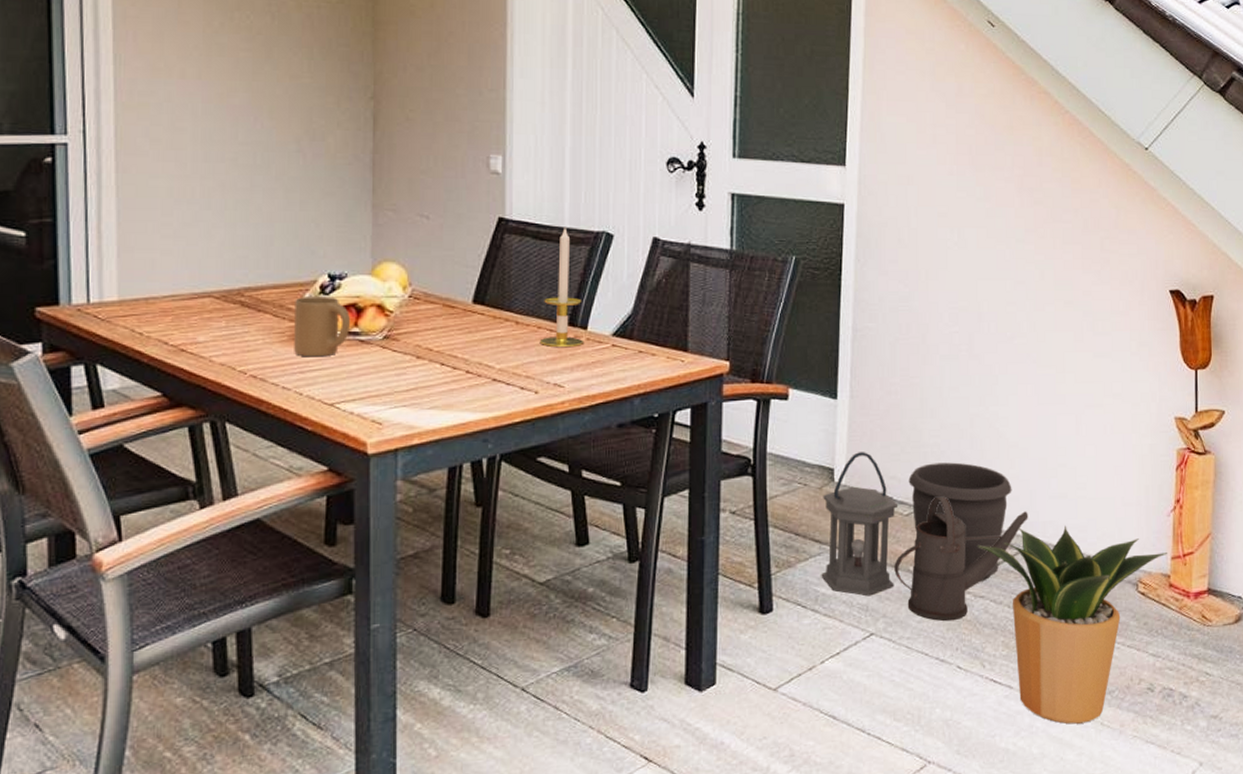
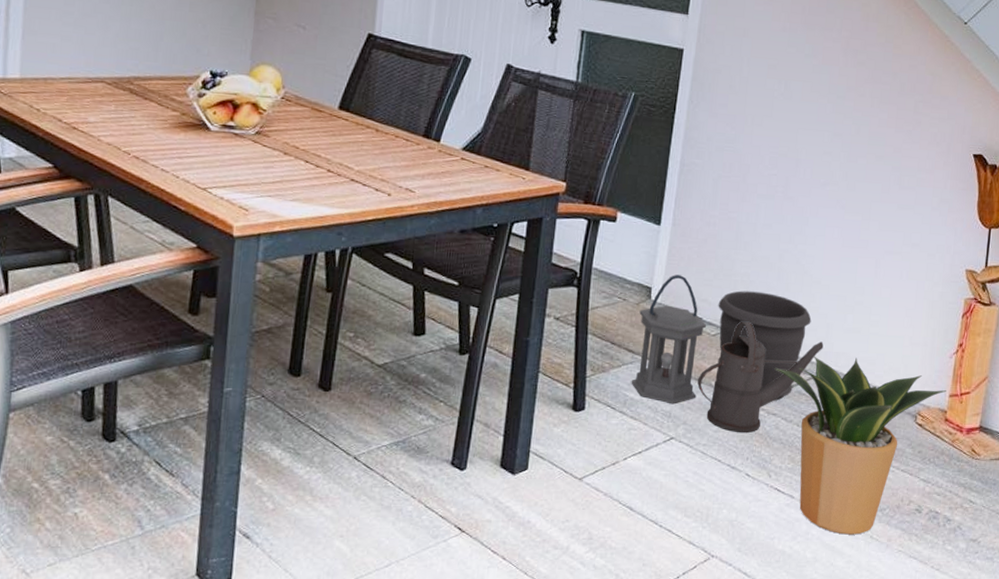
cup: present [294,297,351,357] -> none [174,89,228,146]
candle: present [539,226,583,348] -> none [396,47,437,158]

